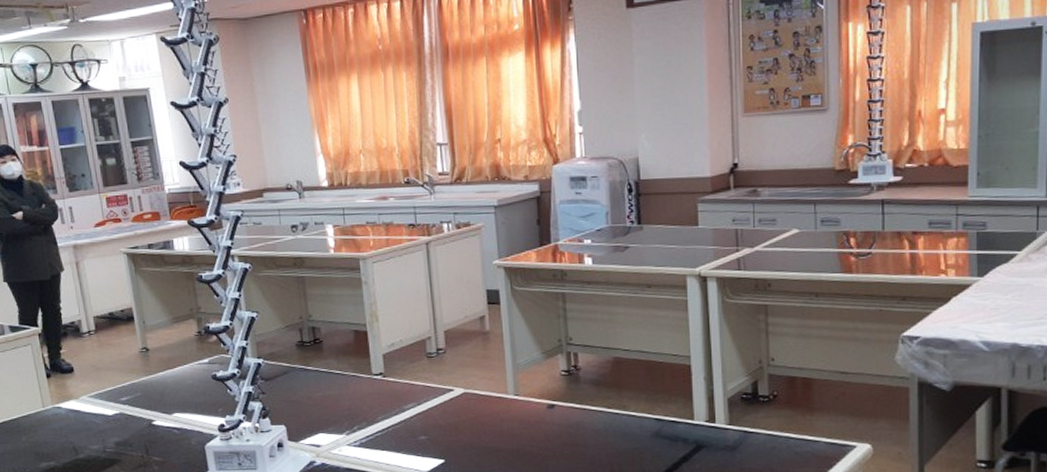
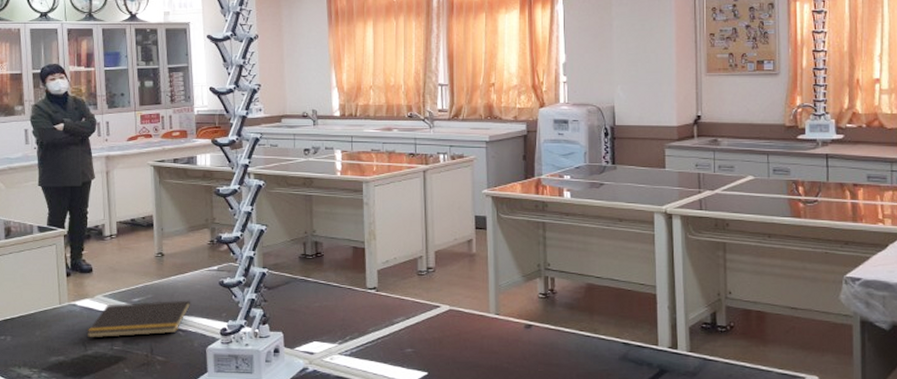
notepad: none [75,396,184,442] -> present [86,300,191,338]

